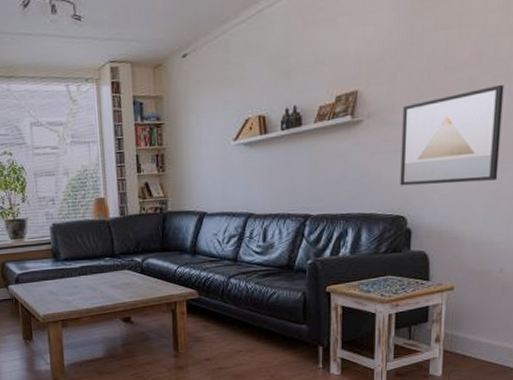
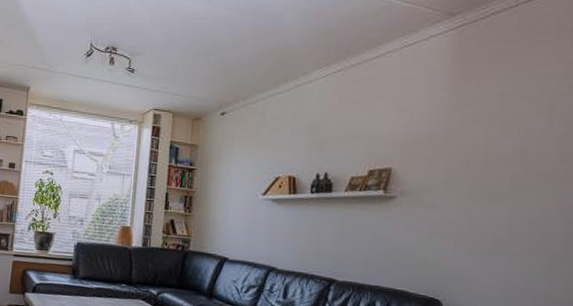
wall art: present [400,84,504,186] -> none [435,184,551,281]

